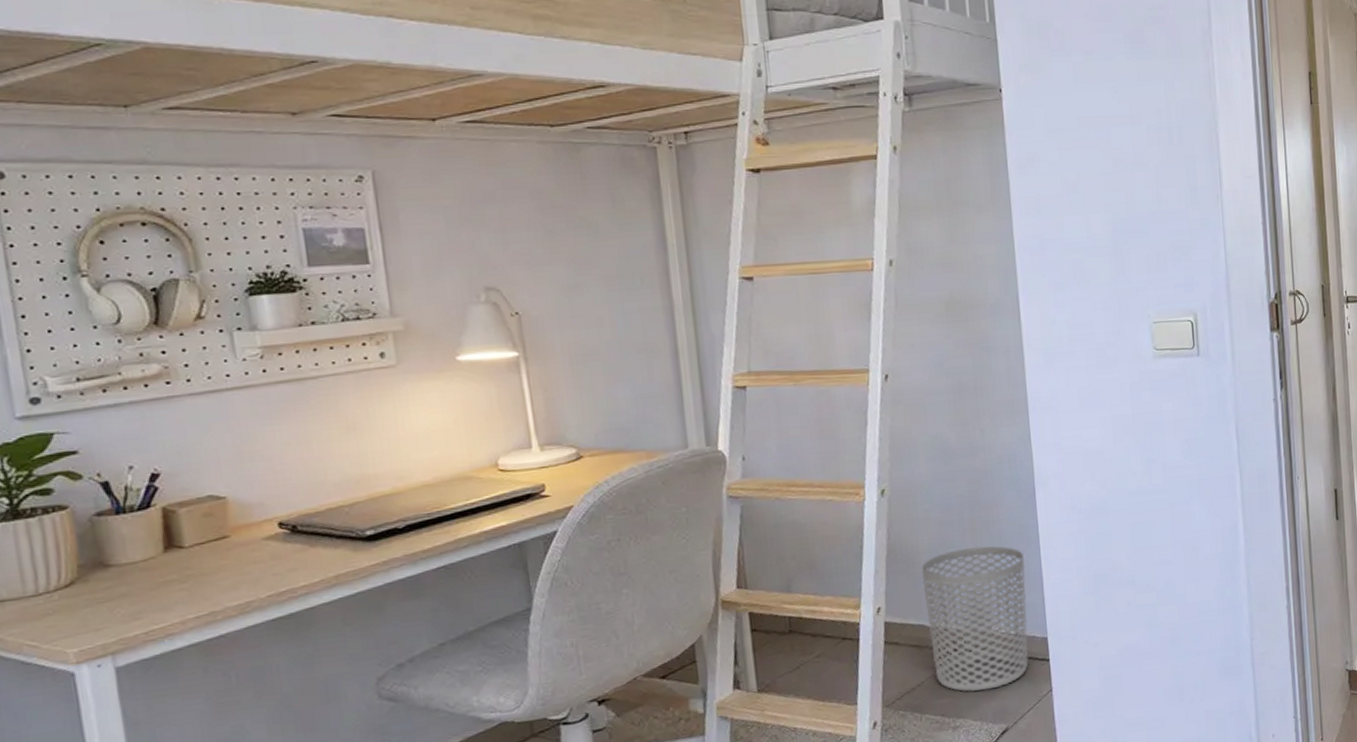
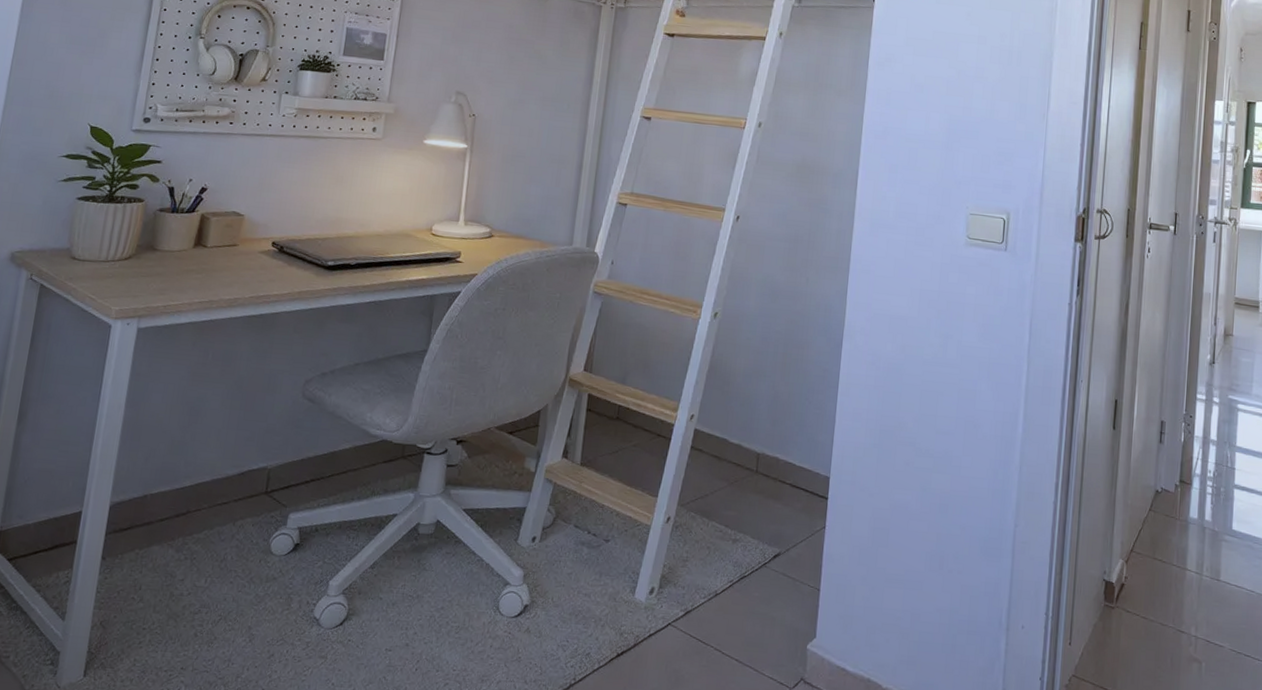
waste bin: present [921,546,1029,692] -> none [728,378,823,513]

